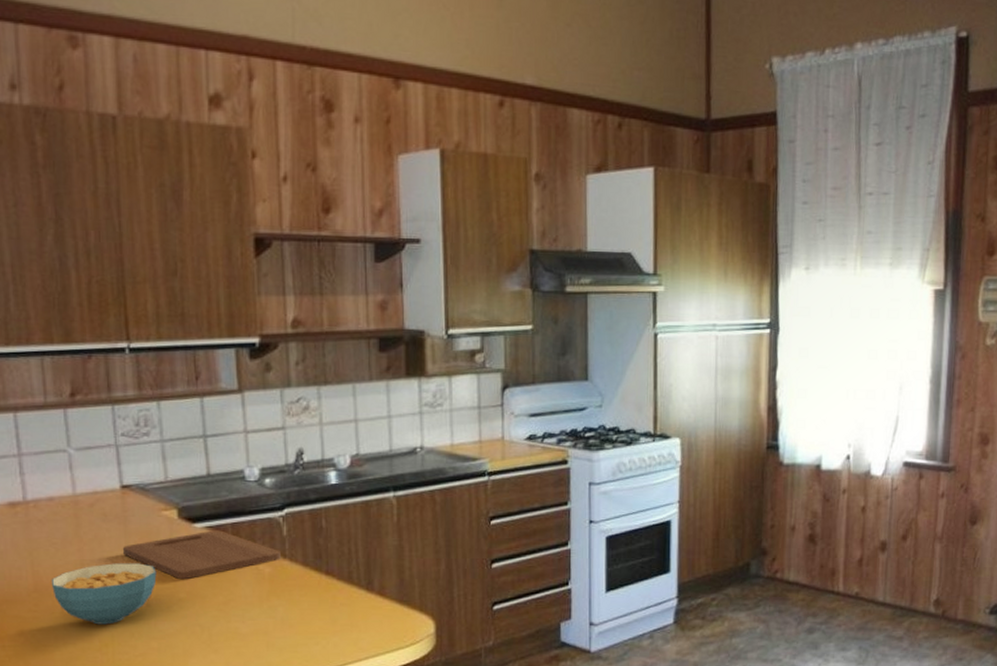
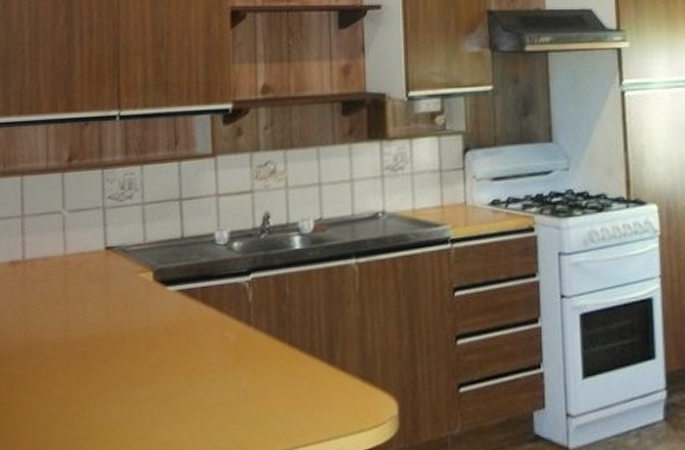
cereal bowl: present [50,563,157,625] -> none [39,324,132,387]
cutting board: present [122,530,281,579] -> none [102,294,246,343]

